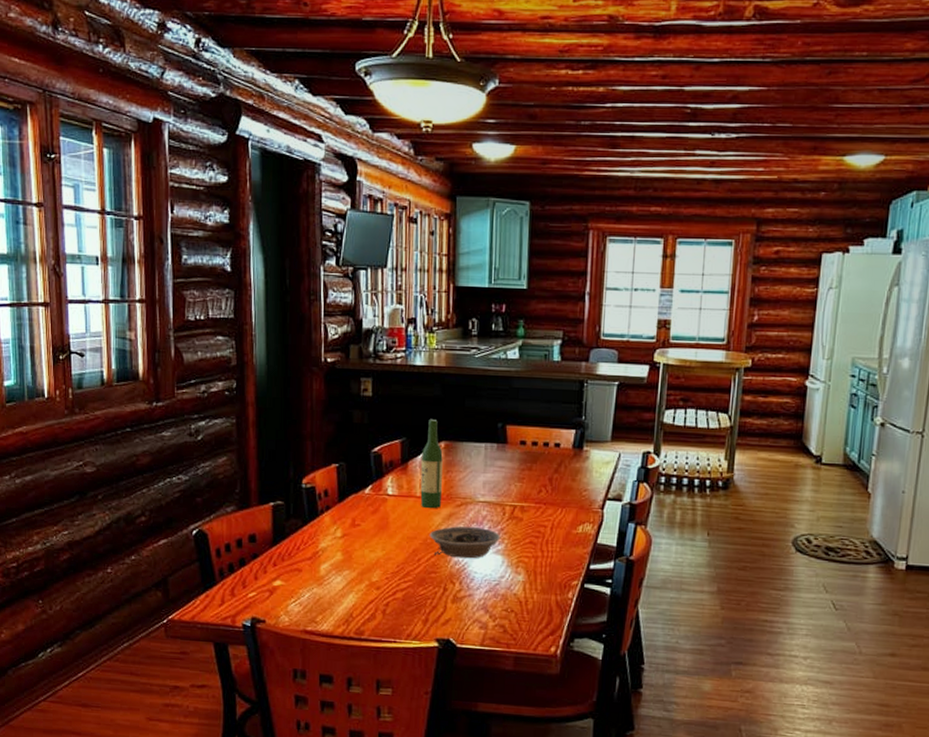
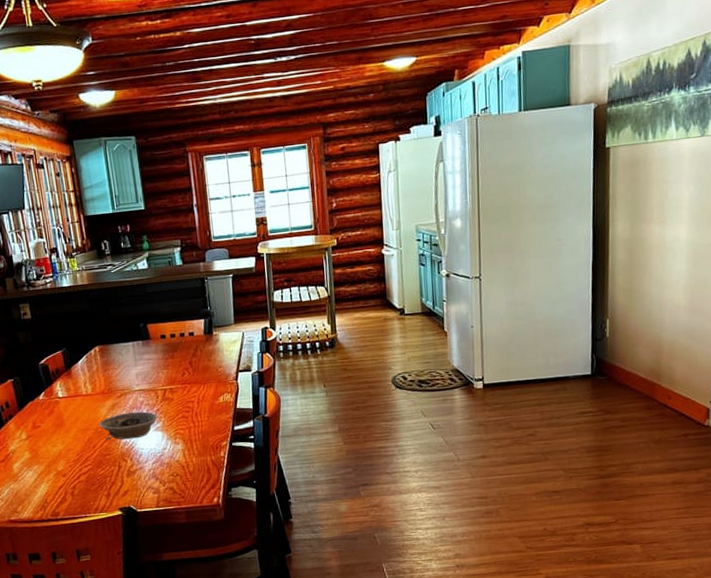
wine bottle: present [420,420,443,509] -> none [81,329,105,404]

